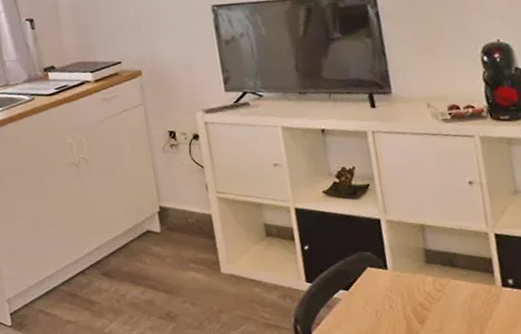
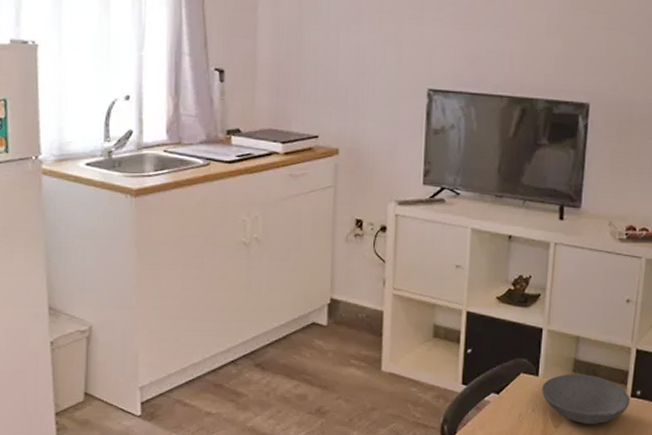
bowl: none [394,264,503,319] -> present [541,374,630,424]

